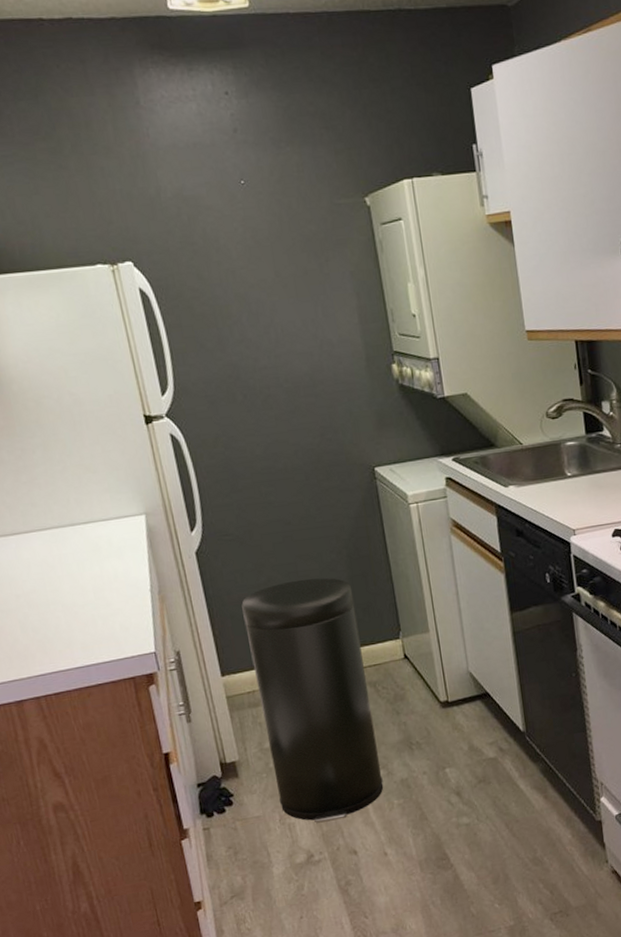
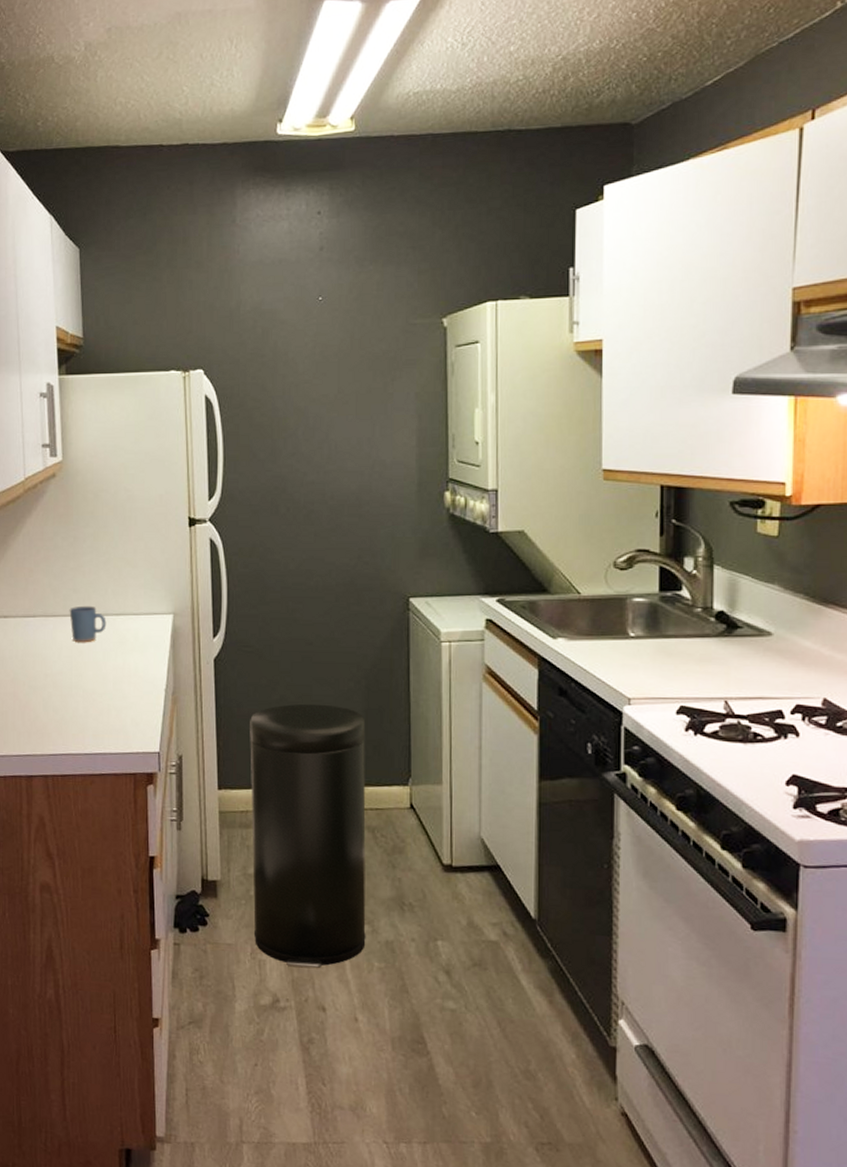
mug: none [30,518,76,558] -> present [69,605,107,643]

